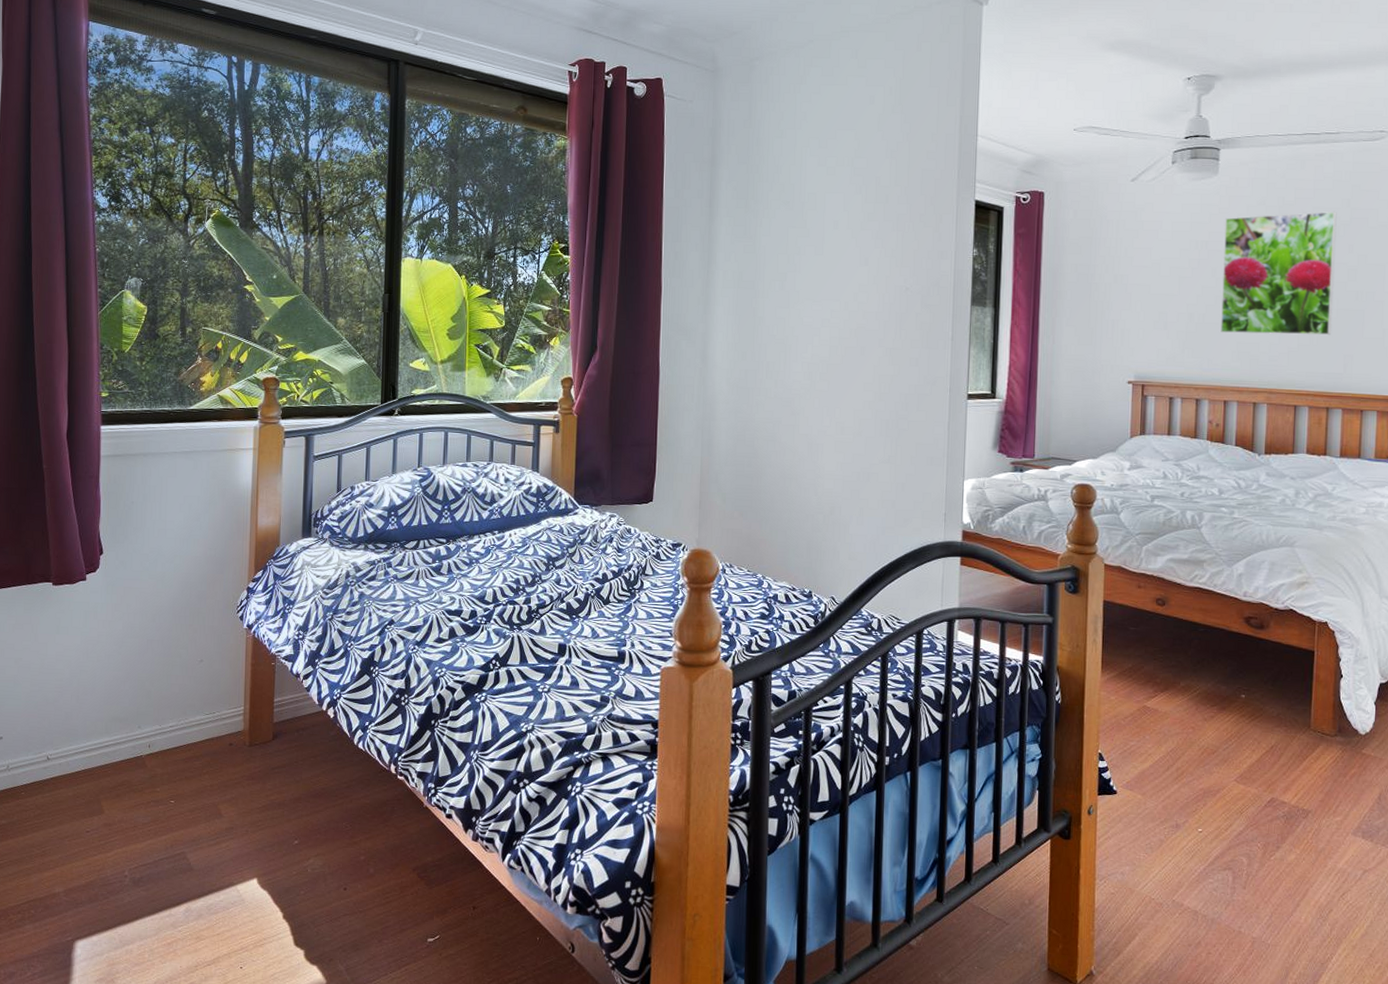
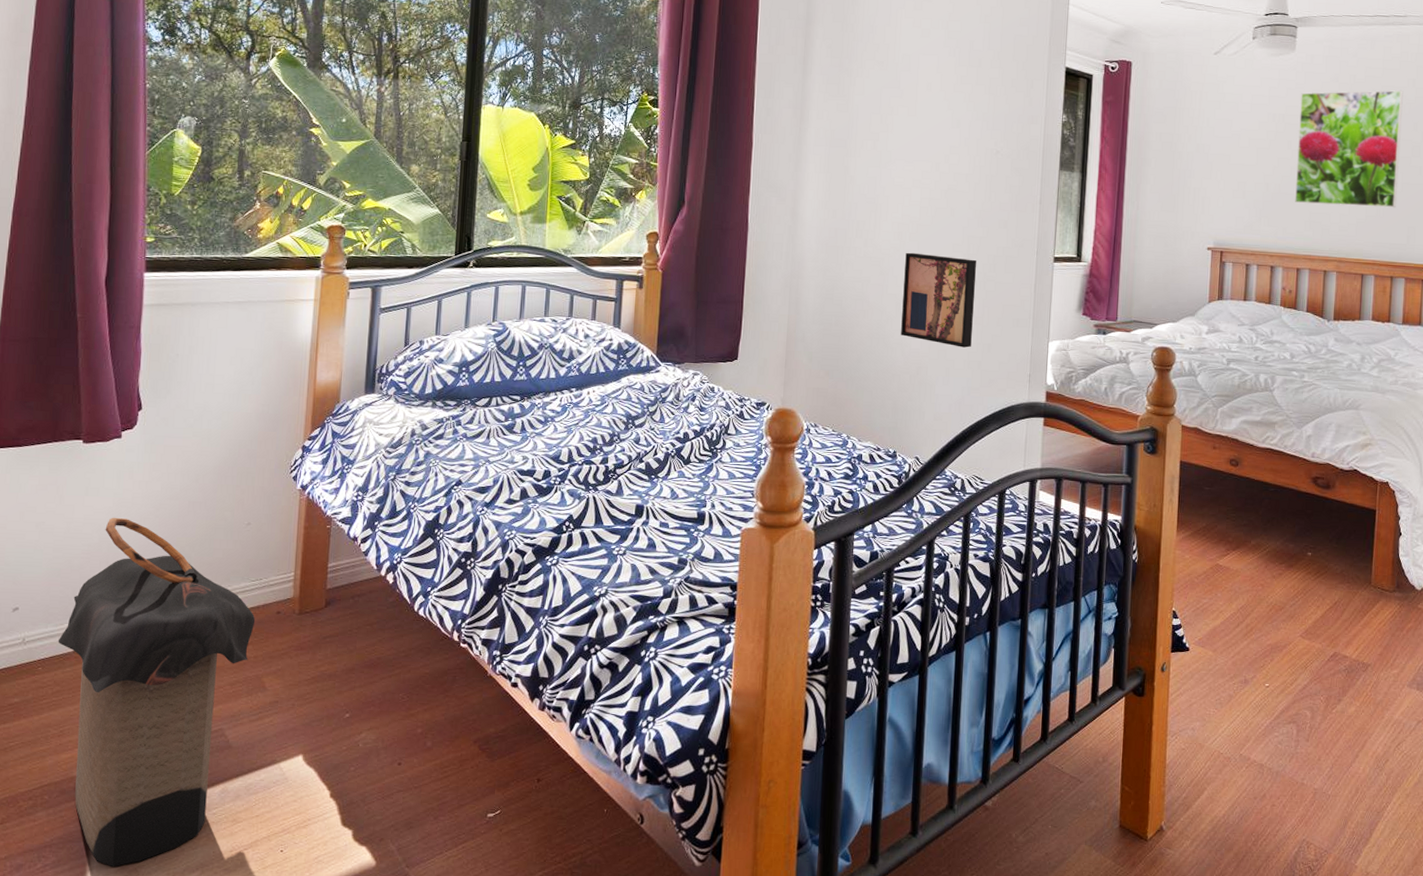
laundry hamper: none [37,654,211,977] -> present [58,517,256,867]
wall art: none [813,392,888,487] -> present [901,252,976,348]

